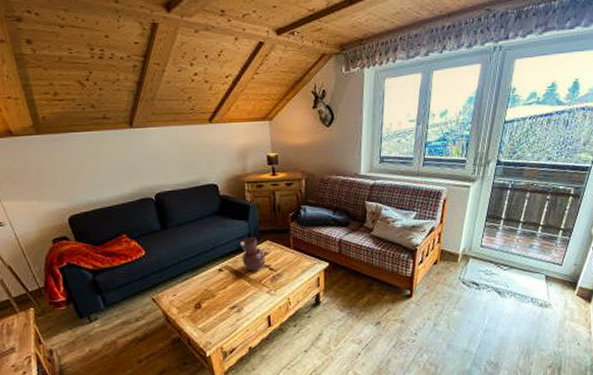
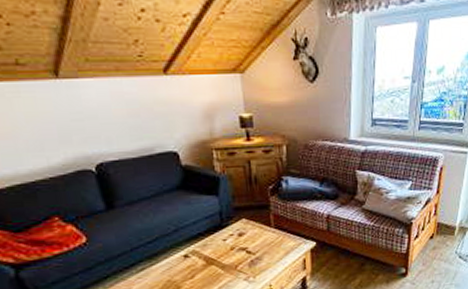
vase: present [240,237,266,271] -> none [209,215,242,256]

